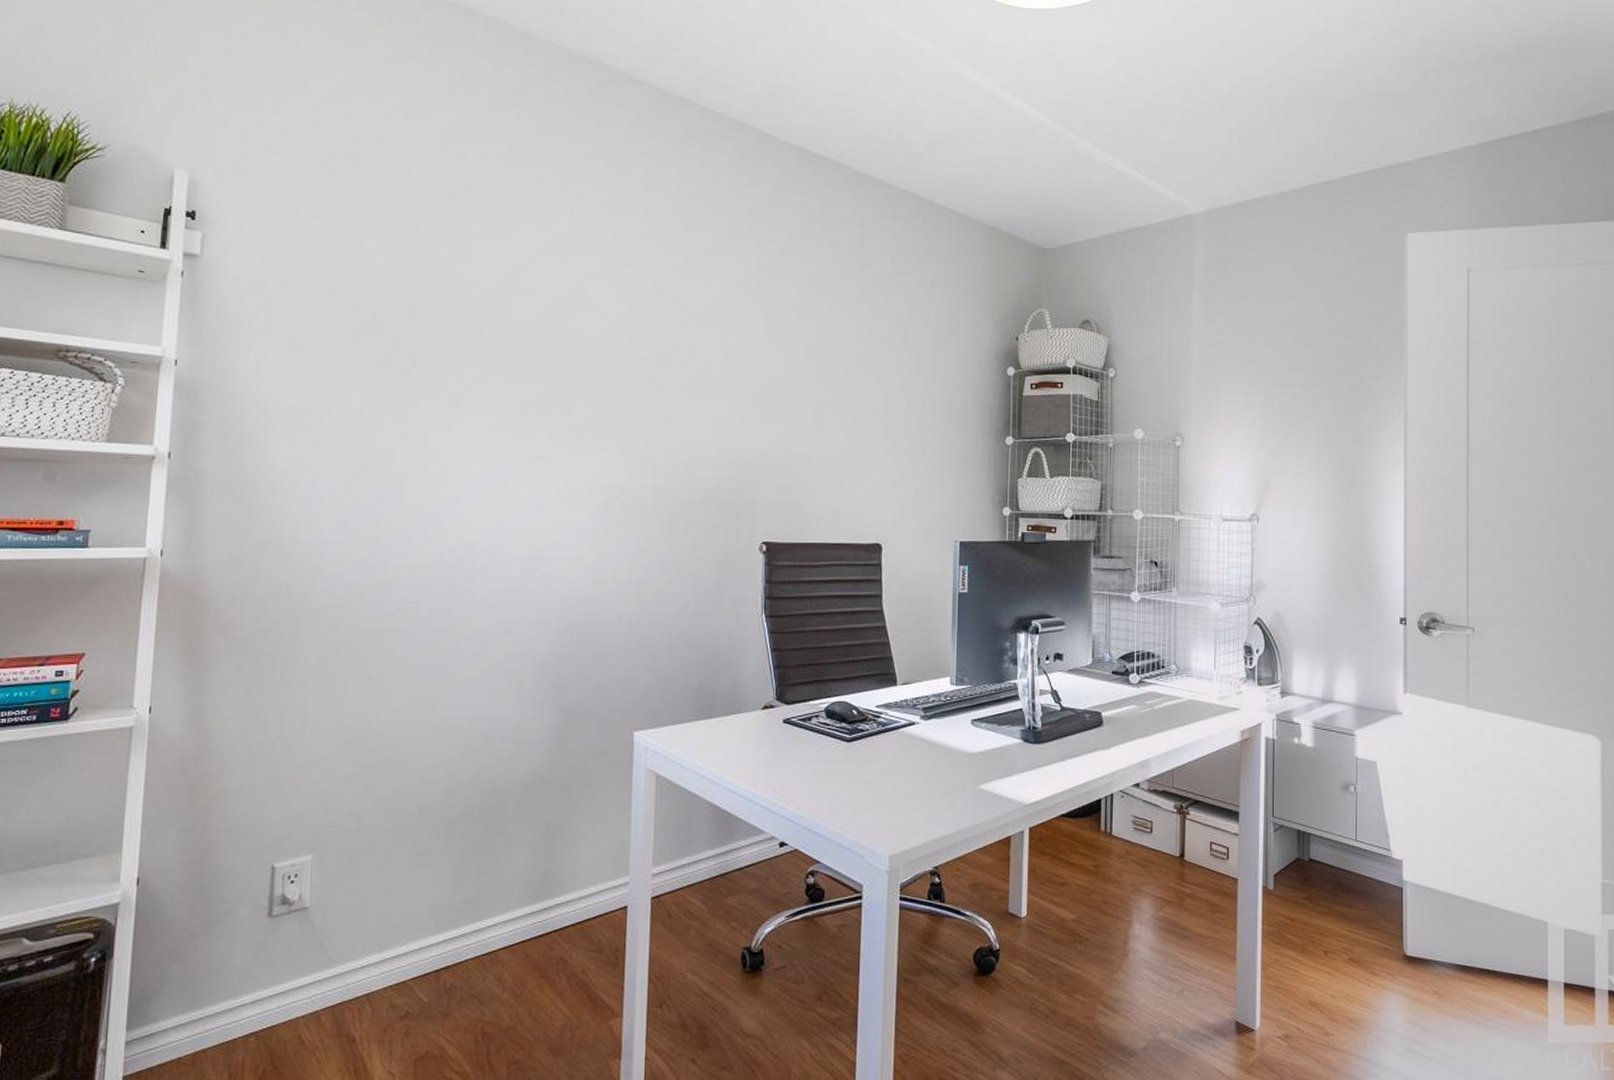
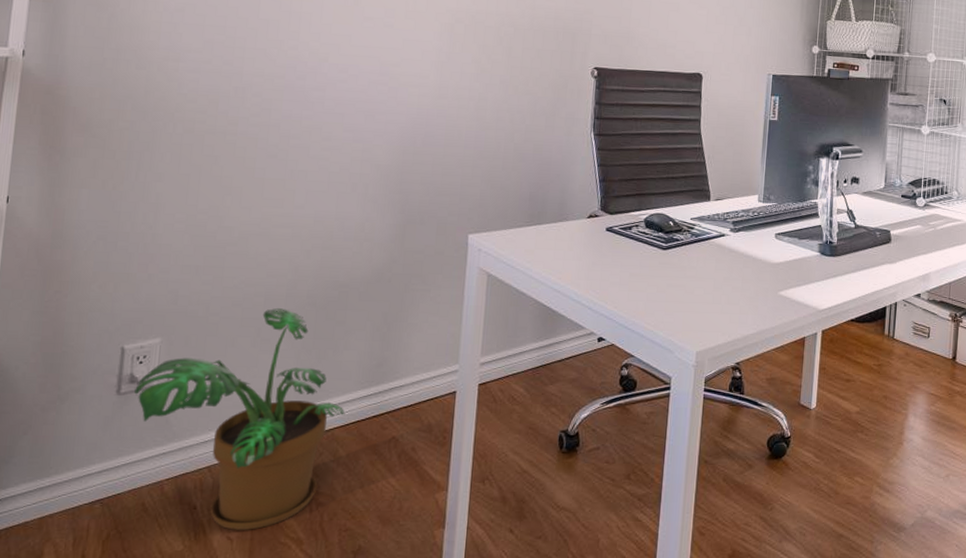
potted plant: none [286,819,509,1064] -> present [134,308,345,530]

